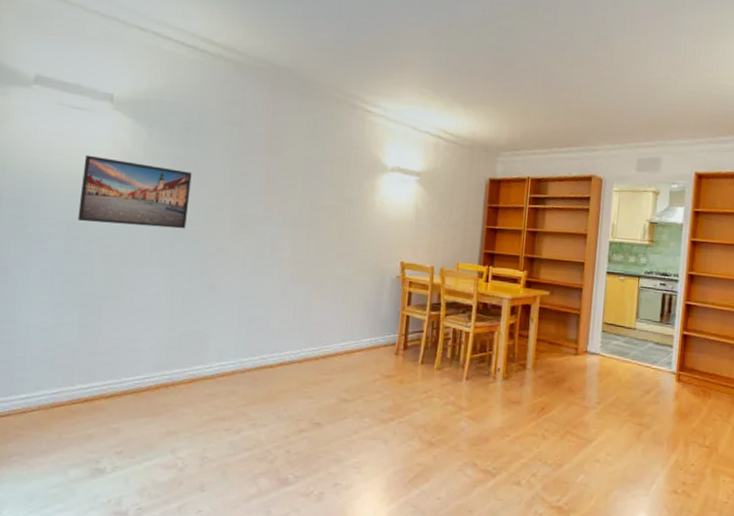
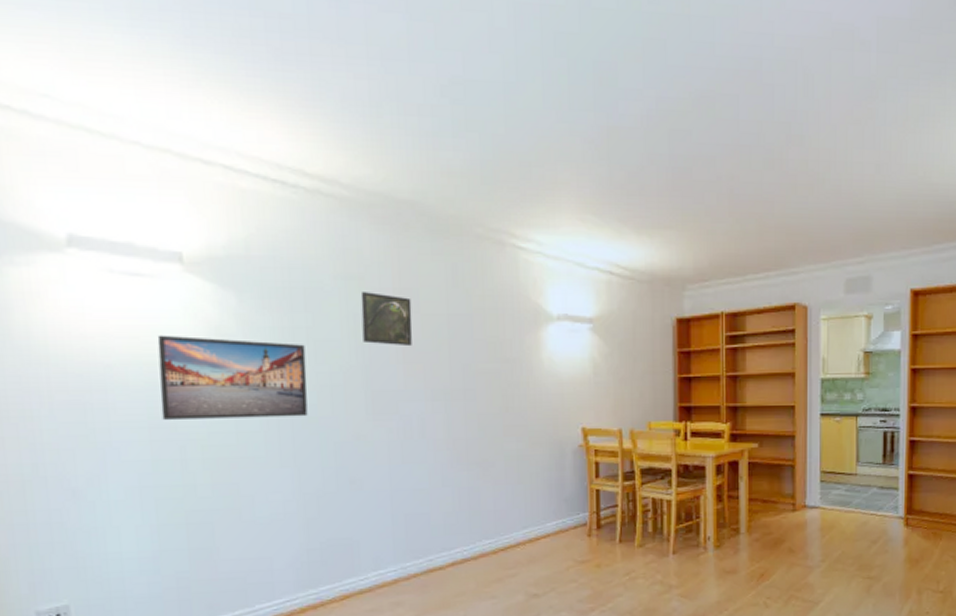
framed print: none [236,135,278,182] -> present [360,292,413,347]

